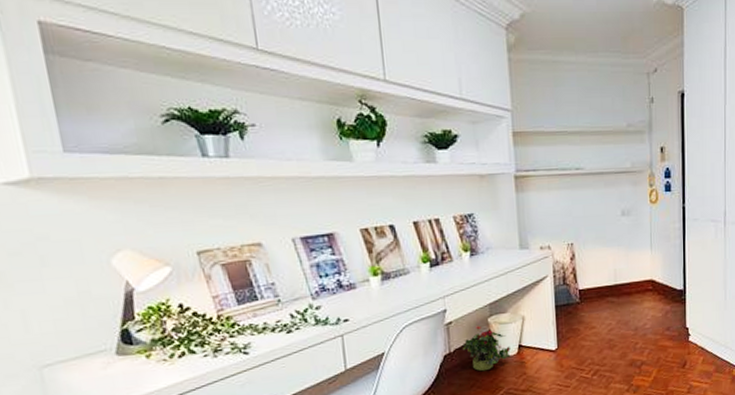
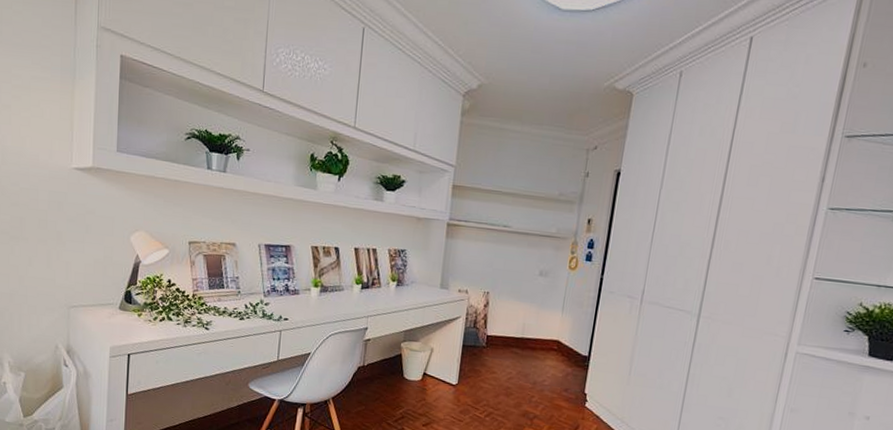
potted plant: present [463,326,511,372] -> none [375,347,416,389]

